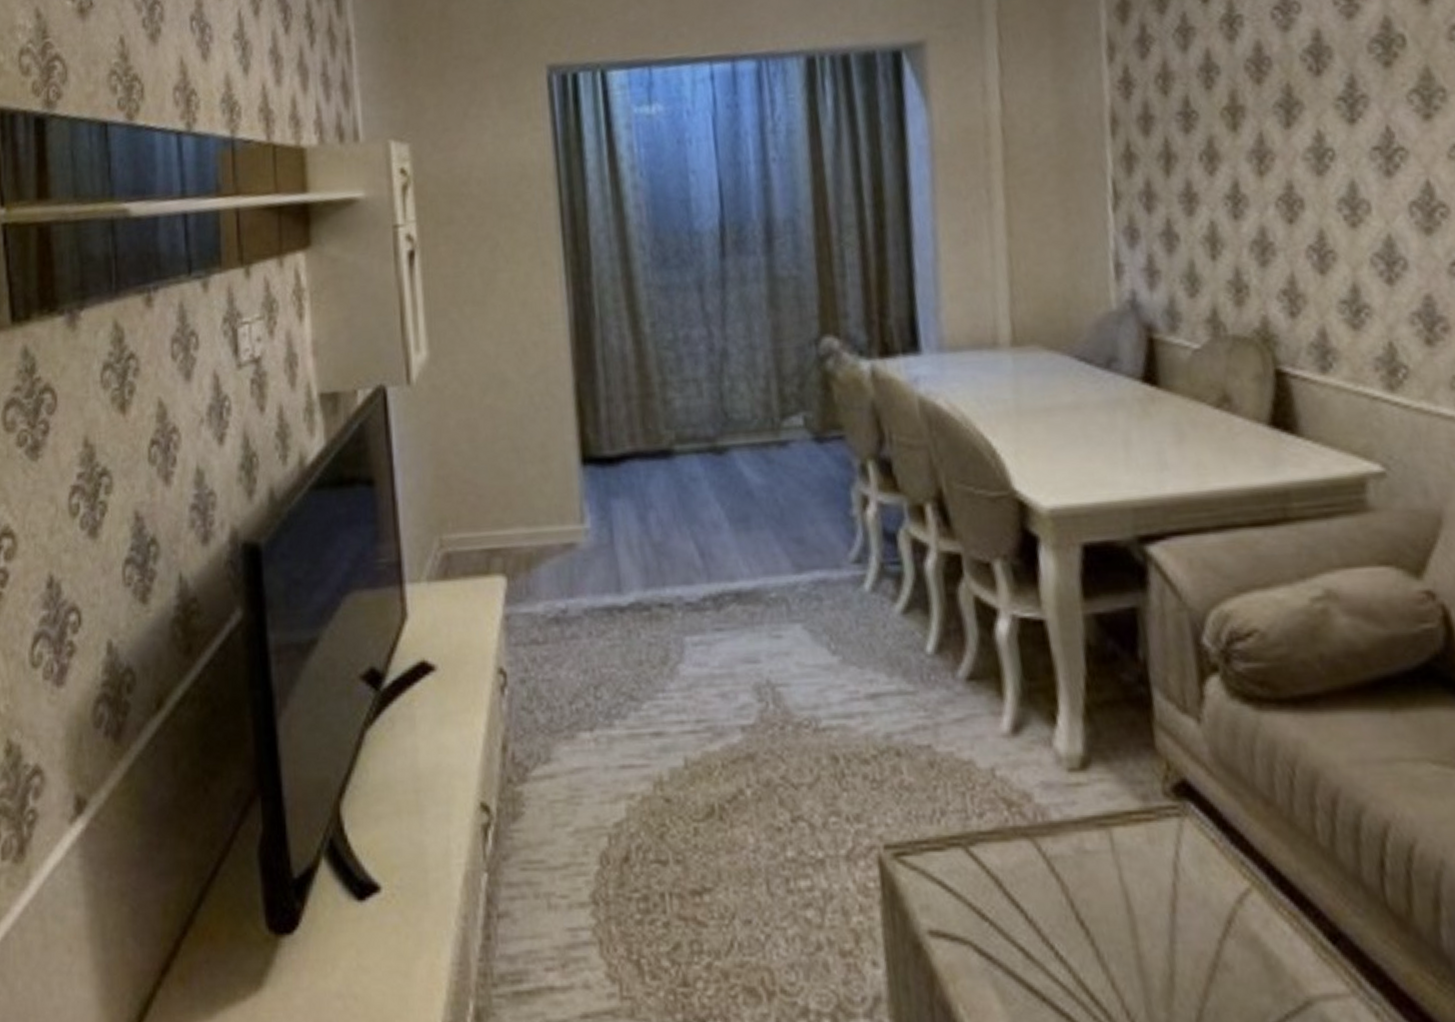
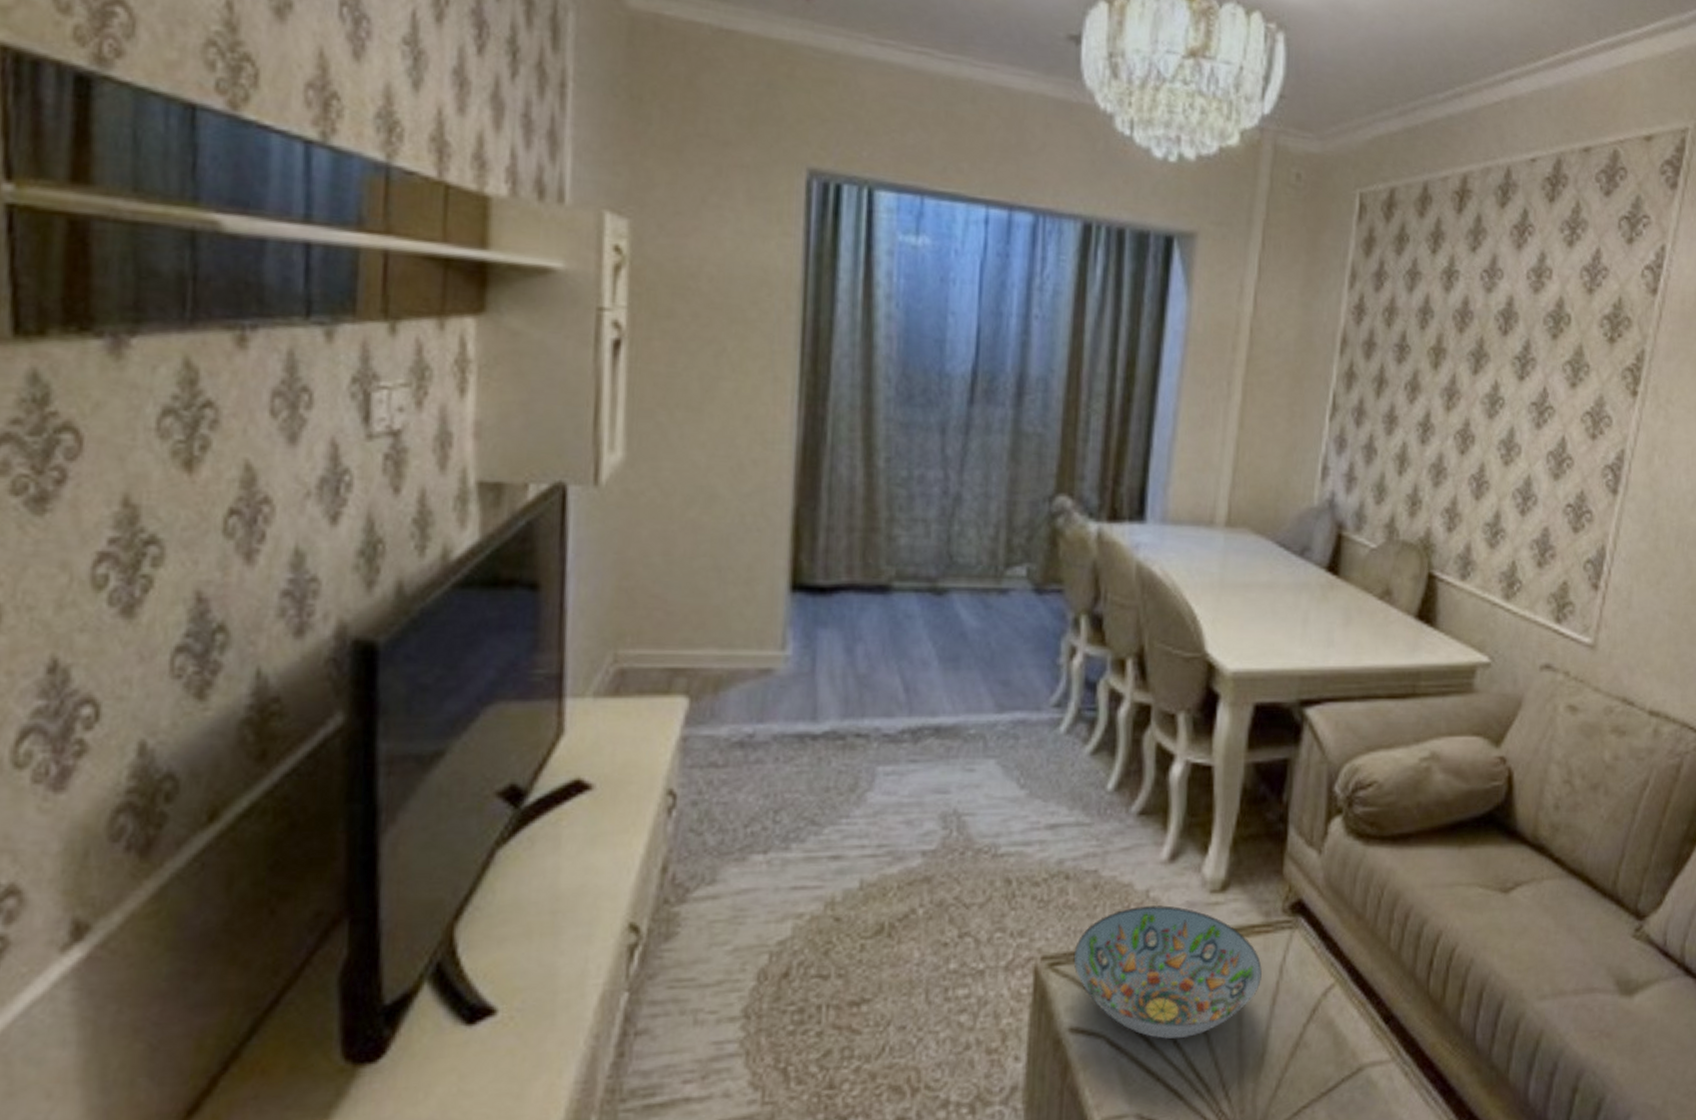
decorative bowl: none [919,786,1152,949] -> present [1073,905,1262,1039]

